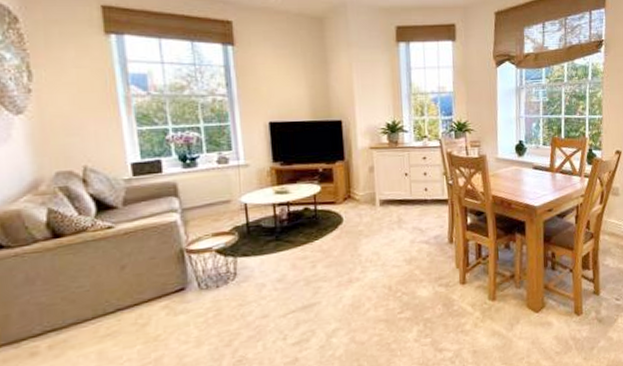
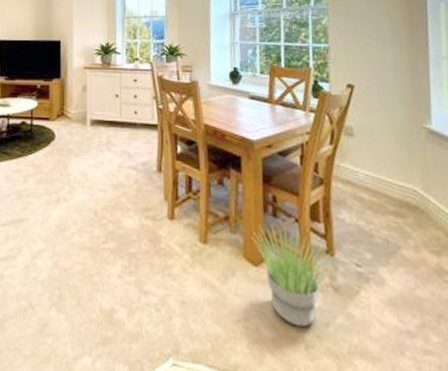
potted plant: none [534,276,599,354] -> present [251,224,333,326]

